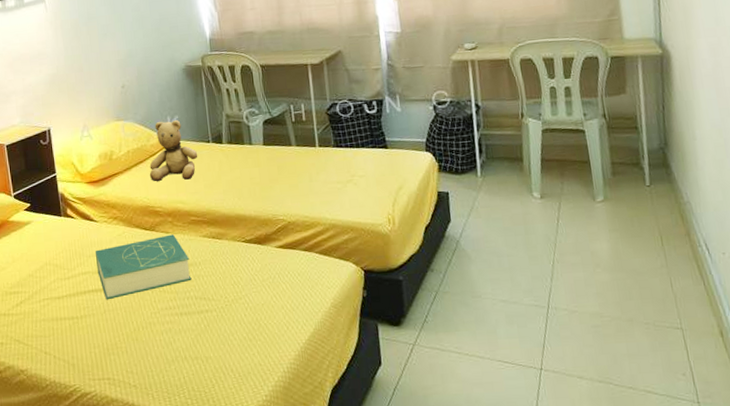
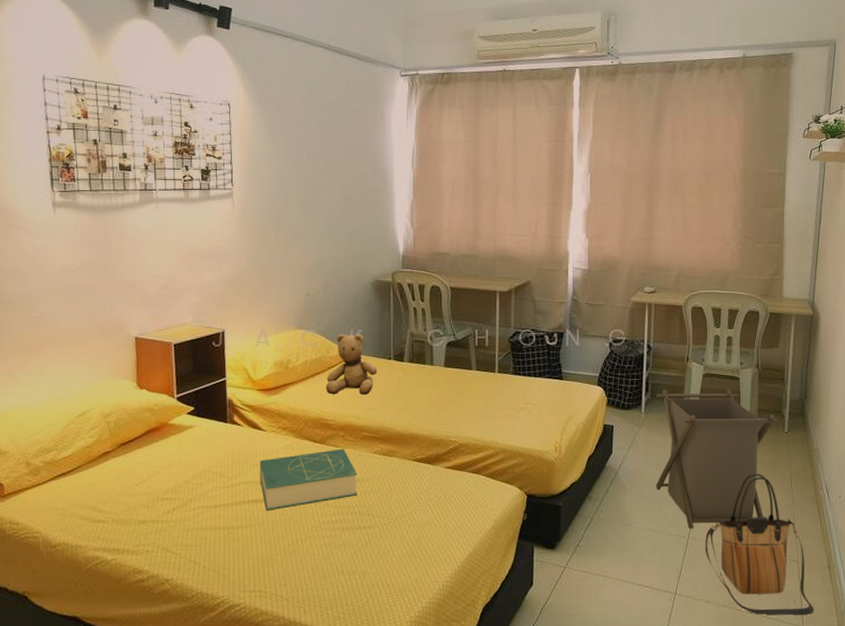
laundry basket: none [492,143,636,298] -> present [655,389,777,529]
tote bag: none [568,232,710,390] -> present [704,473,814,615]

